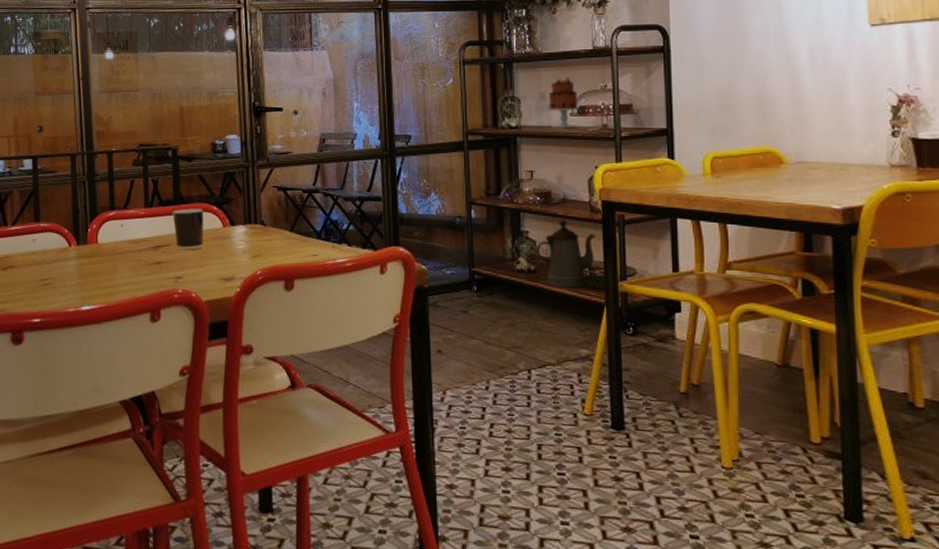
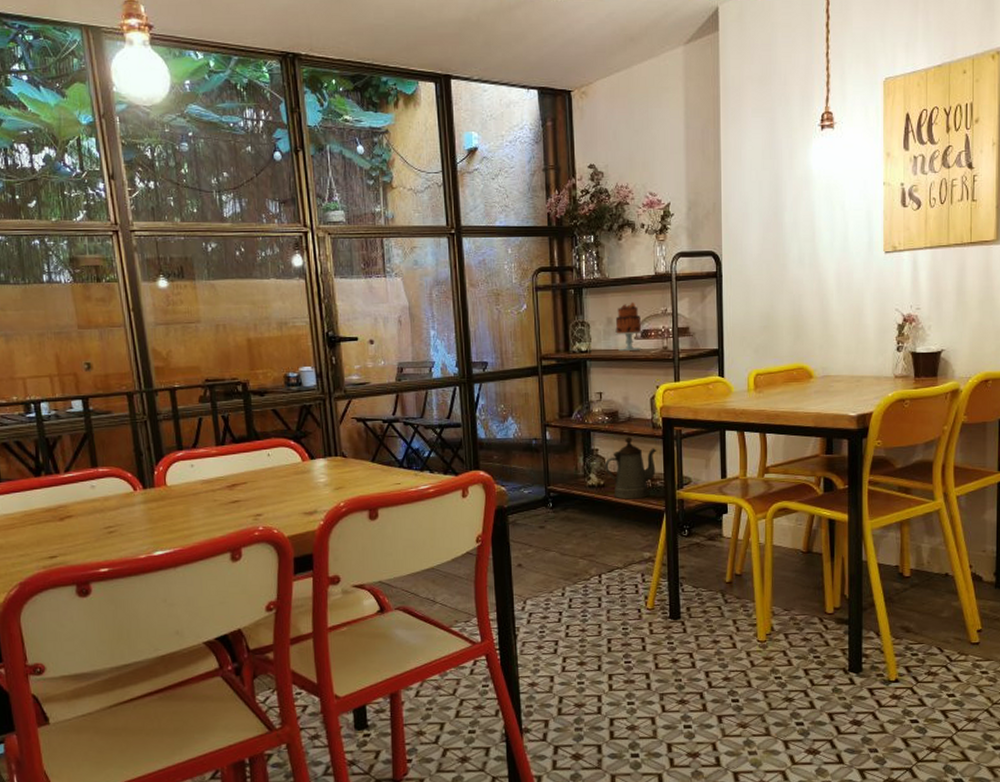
mug: present [172,208,204,250] -> none [247,444,282,487]

